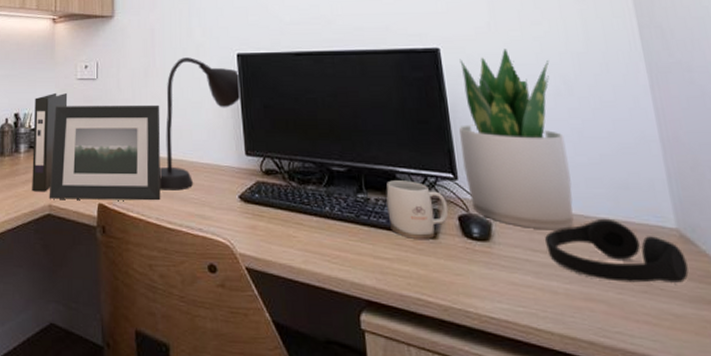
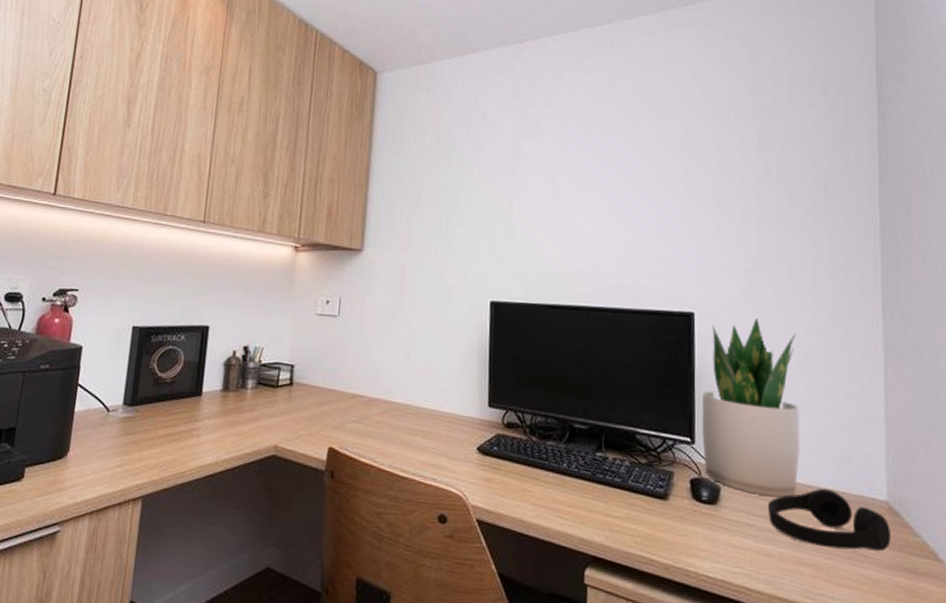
binder: present [32,92,68,192] -> none [257,327,305,432]
picture frame: present [49,104,161,201] -> none [275,341,404,448]
desk lamp: present [159,57,242,191] -> none [395,300,491,438]
mug: present [386,180,449,239] -> none [623,441,682,500]

